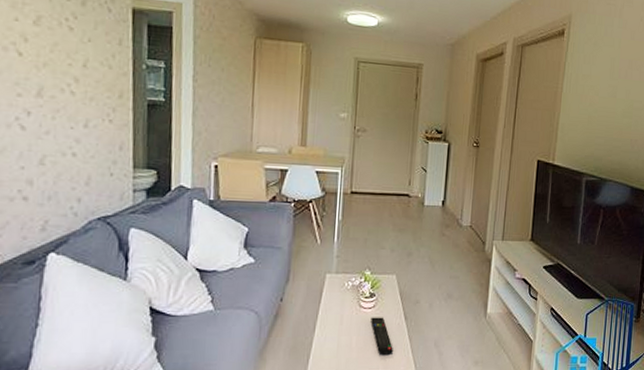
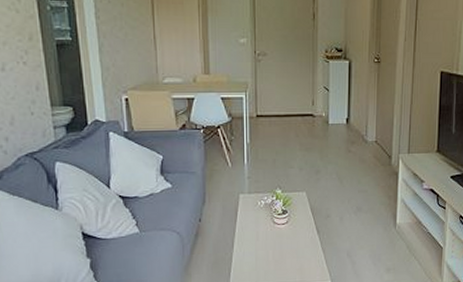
remote control: present [371,317,393,355] -> none [285,232,308,266]

